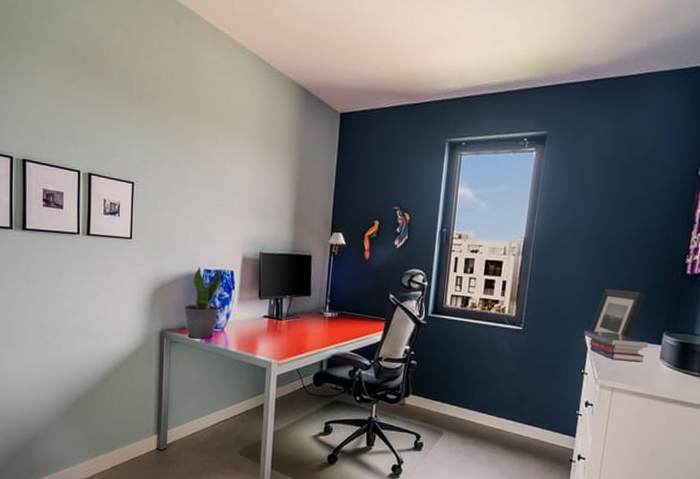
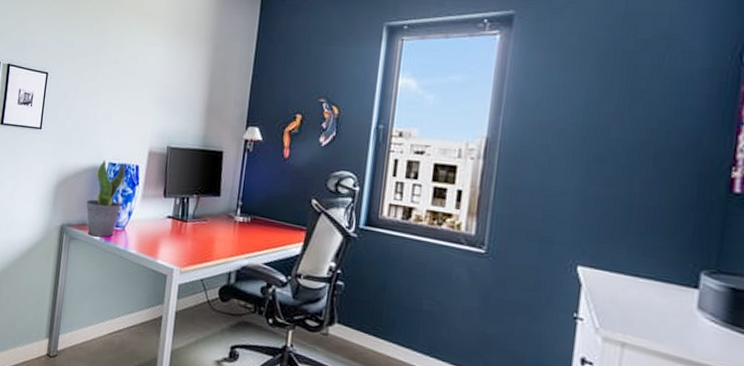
books: present [583,330,648,363] -> none [574,260,676,311]
picture frame: present [588,288,646,338] -> none [581,206,670,275]

